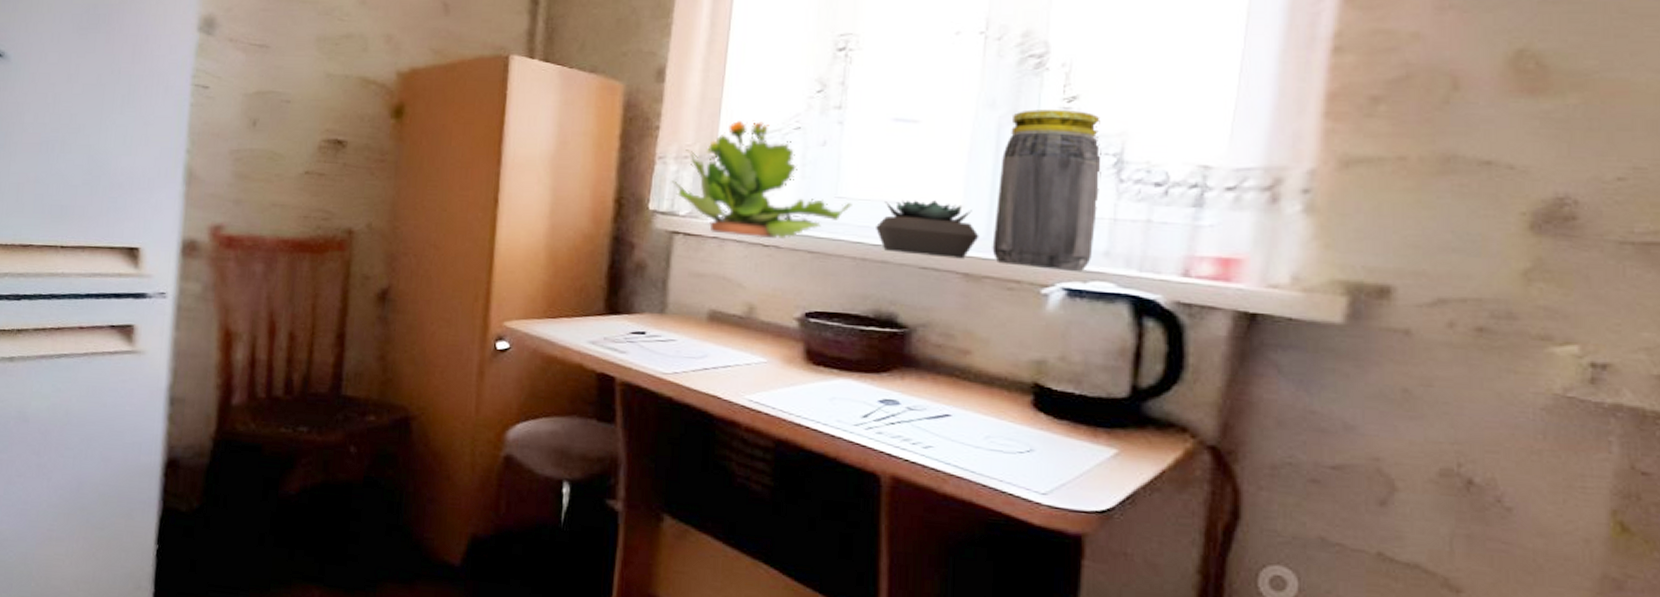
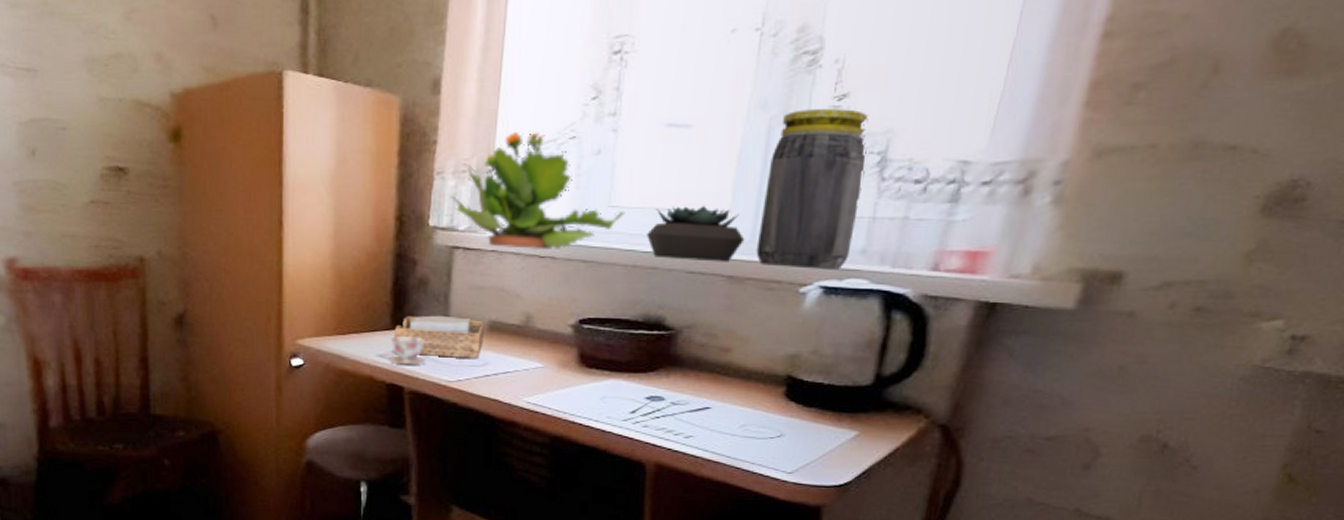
teacup: none [600,322,640,354] -> present [389,336,426,365]
napkin holder: none [605,301,705,351] -> present [393,315,485,360]

